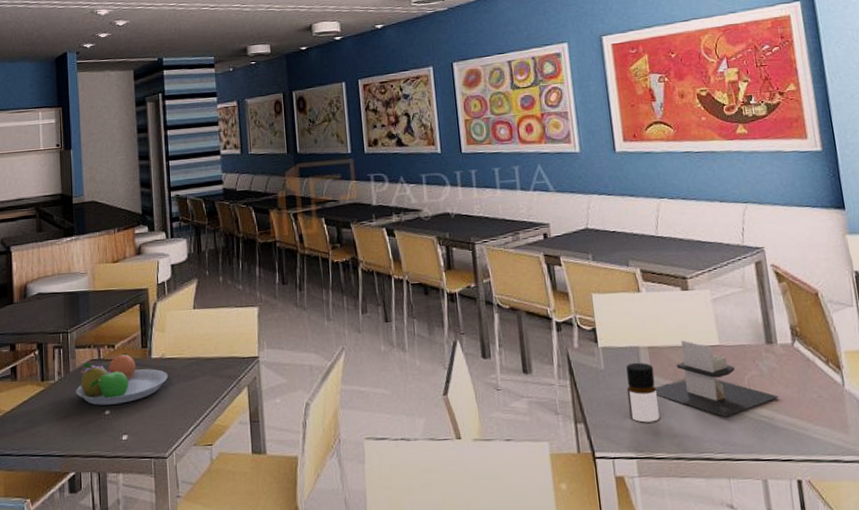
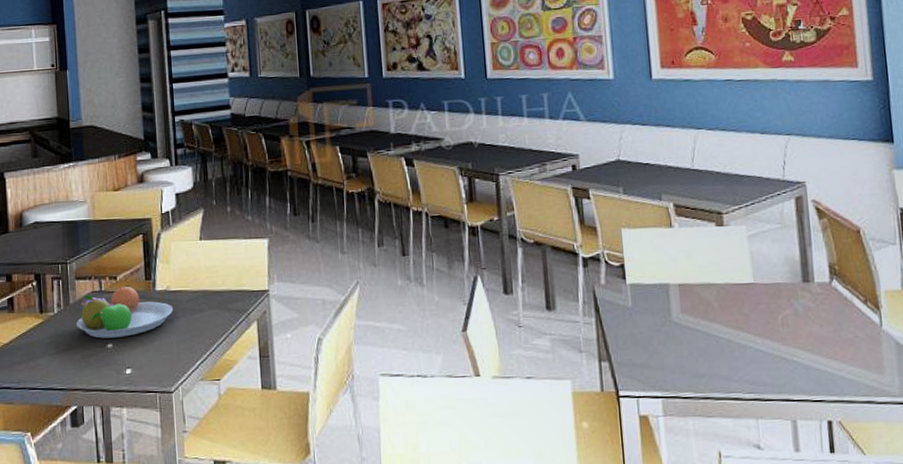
bottle: present [626,362,660,423] -> none [654,300,688,362]
napkin holder: present [654,340,779,417] -> none [683,277,813,356]

